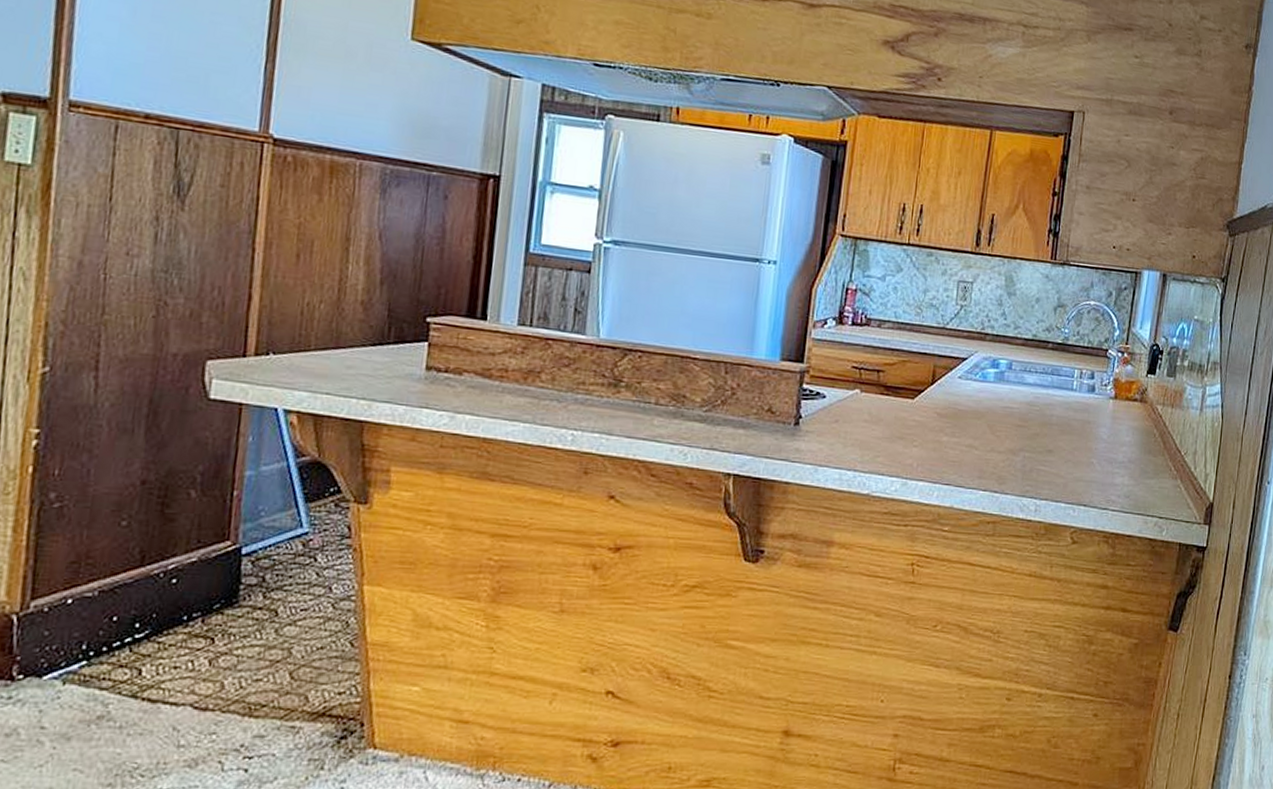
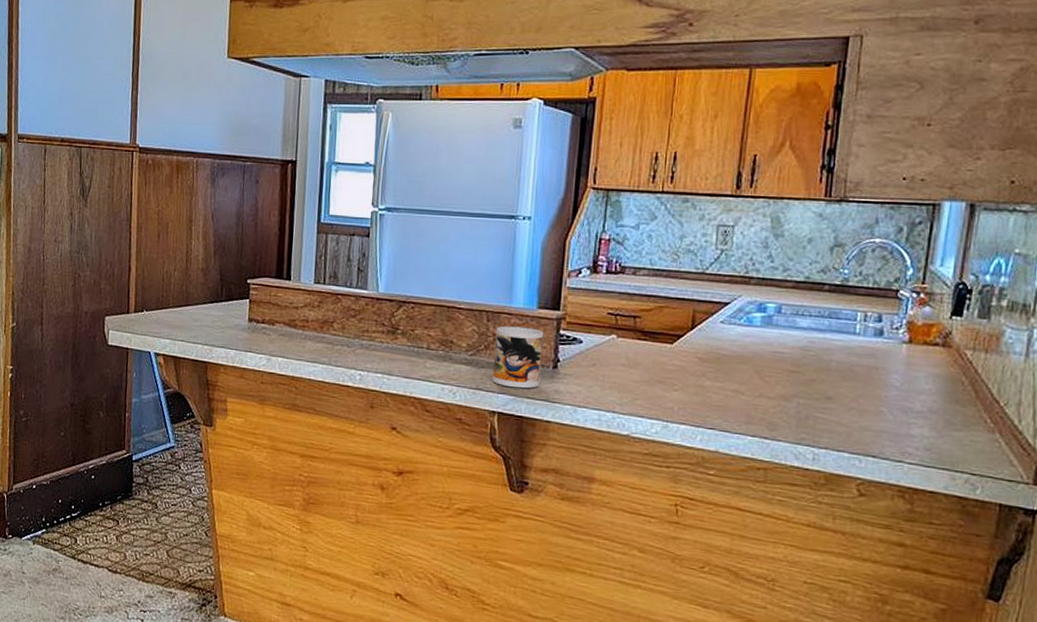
mug: none [728,379,786,448] -> present [492,326,544,389]

